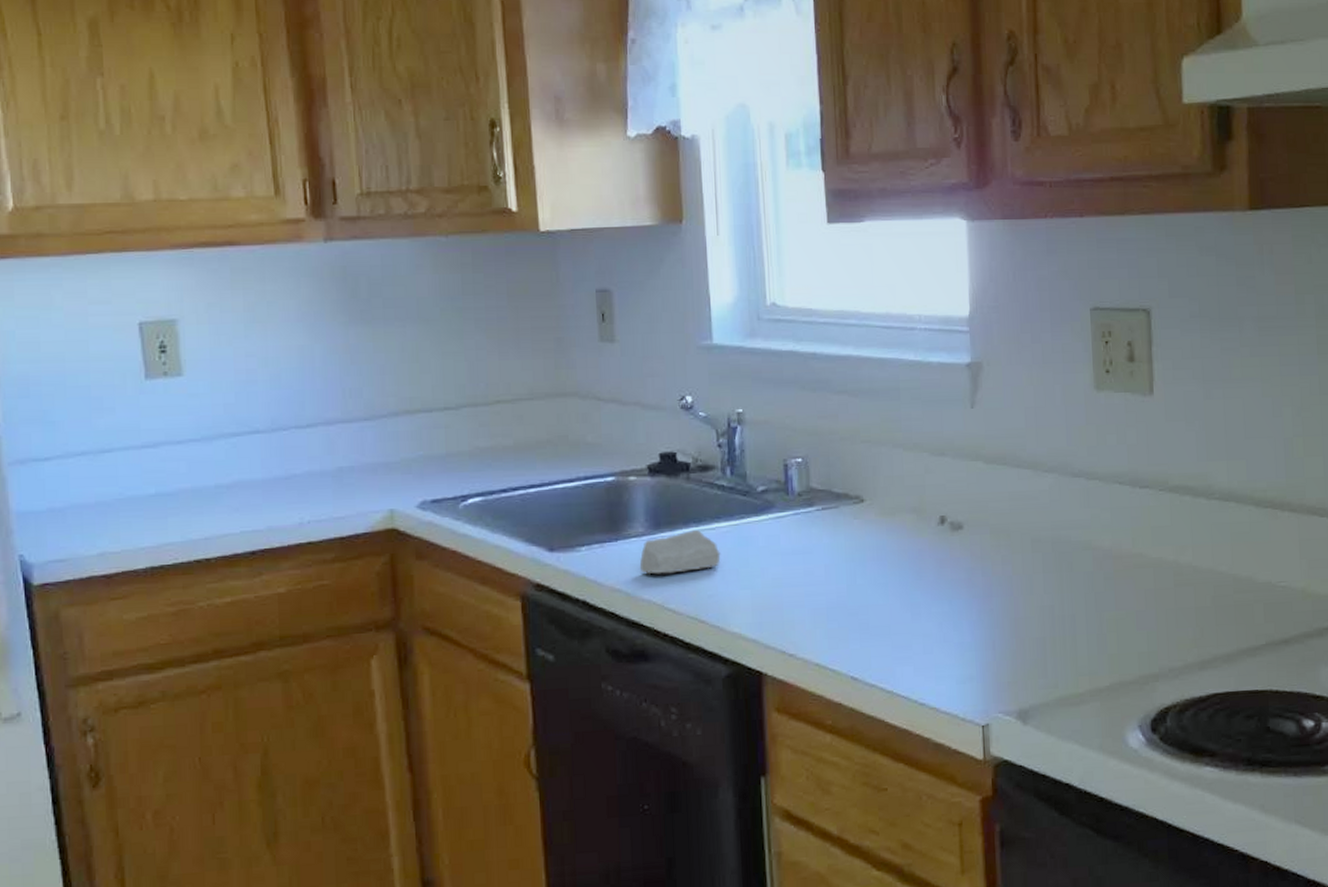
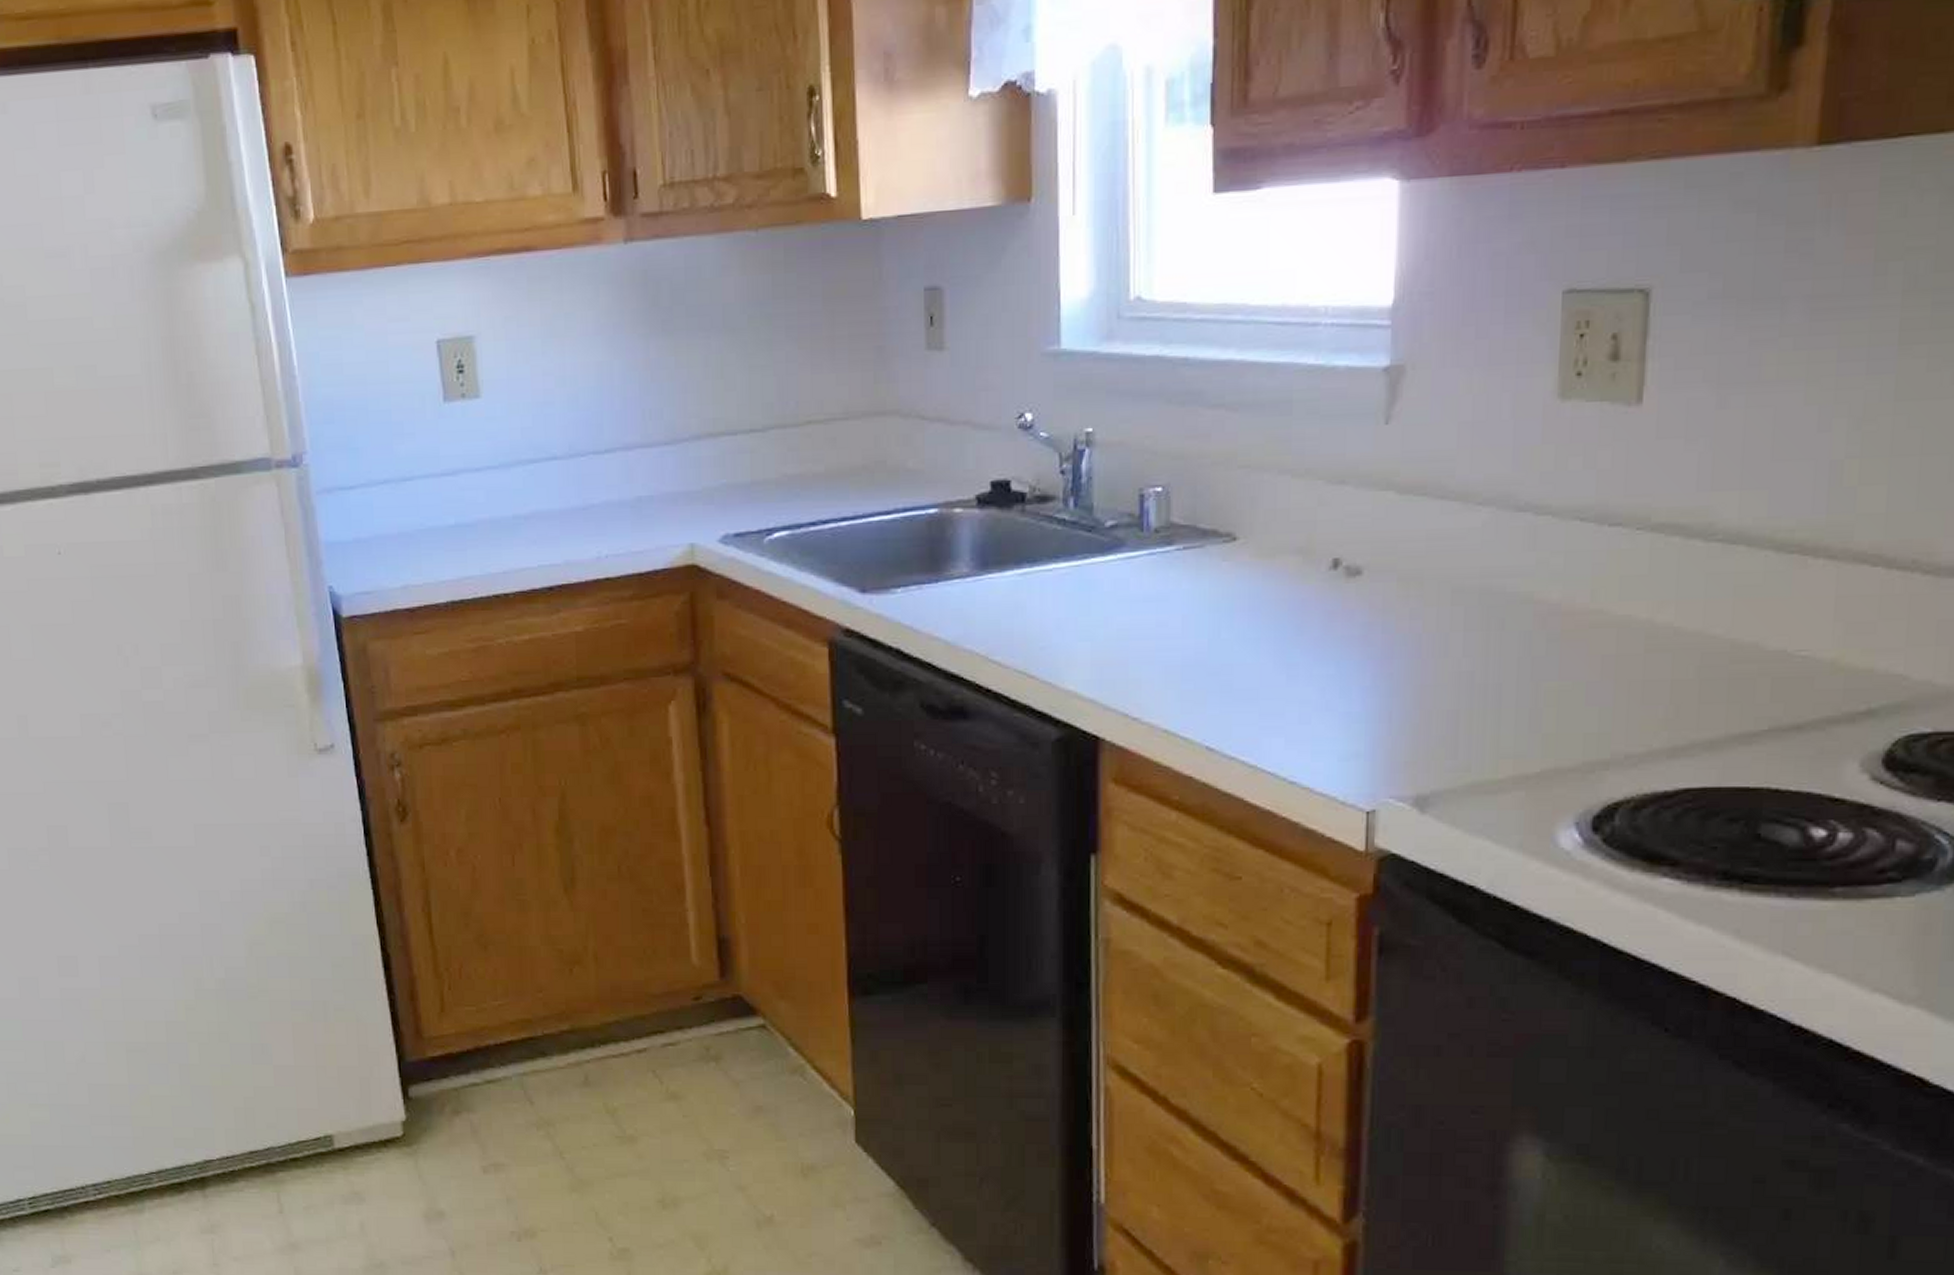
soap bar: present [639,530,721,575] -> none [962,571,1057,622]

